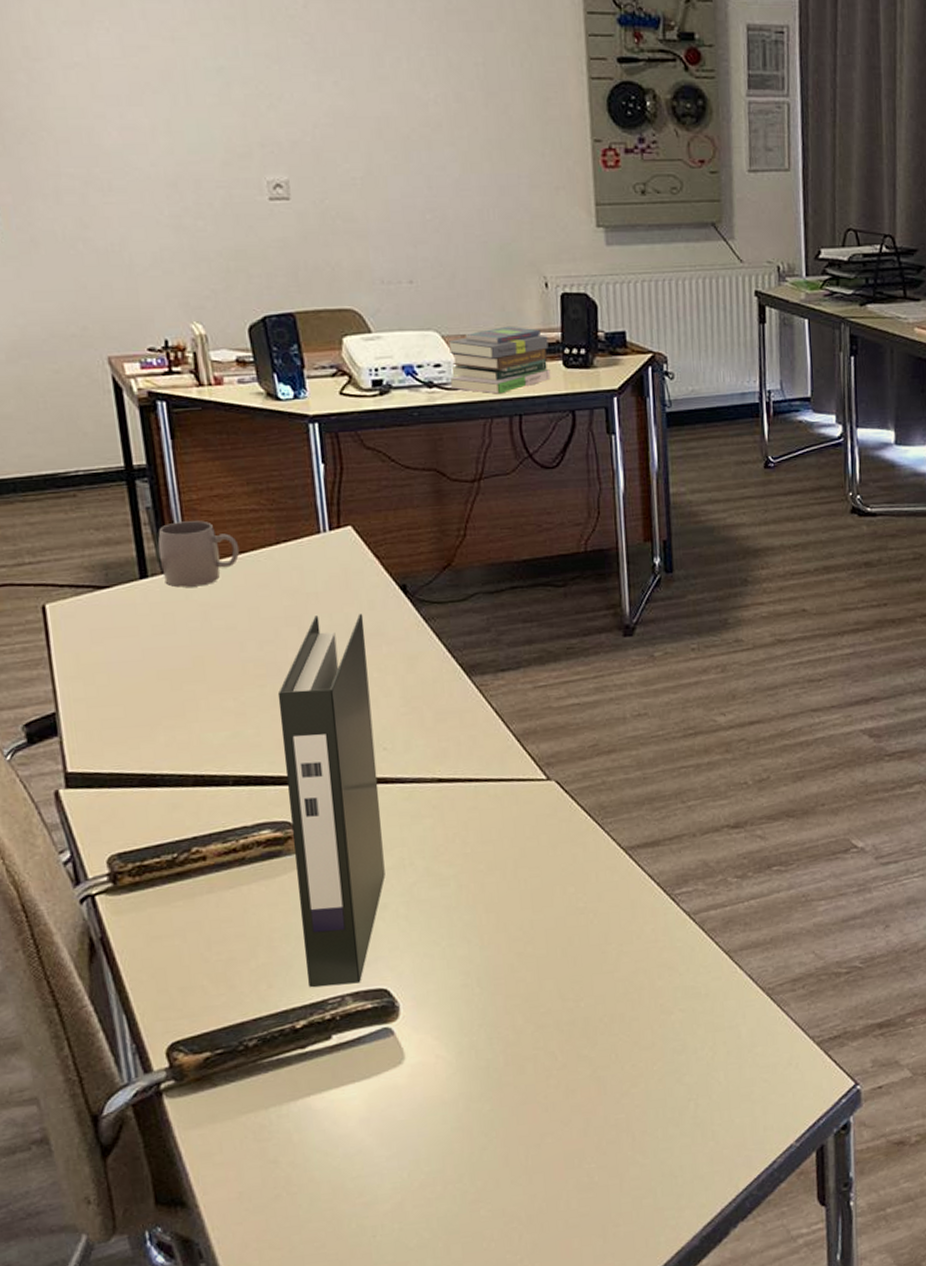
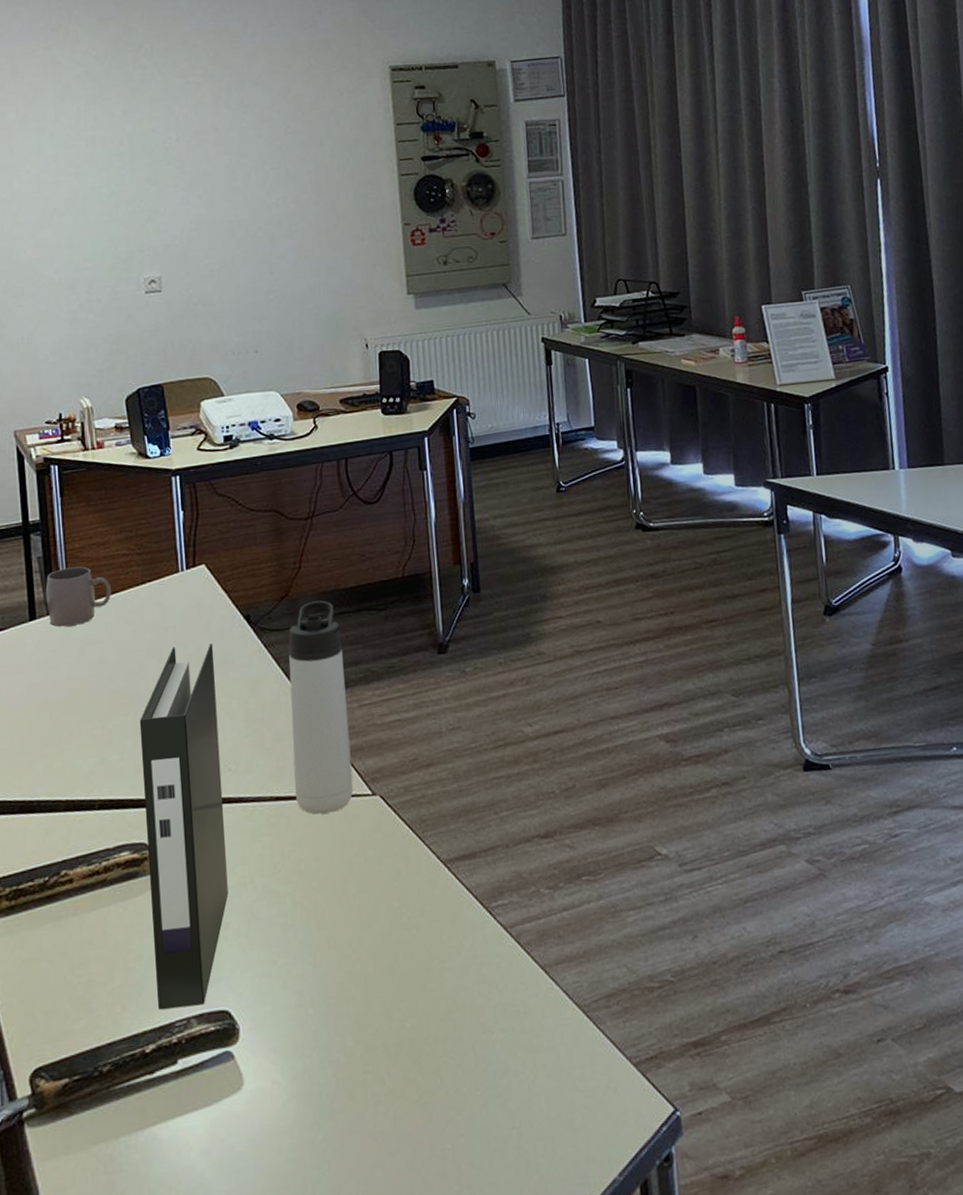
books: present [449,326,551,394] -> none [287,382,372,442]
thermos bottle: none [452,573,526,798] -> present [288,600,354,815]

